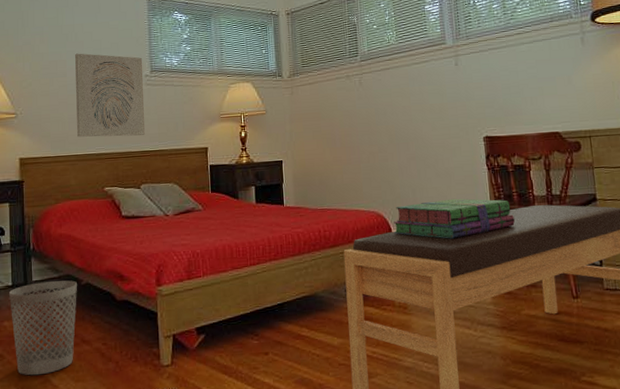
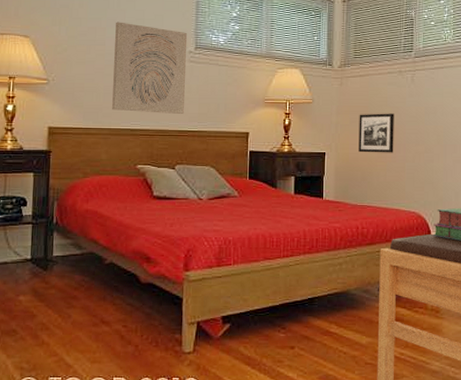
wastebasket: present [9,280,77,376] -> none [27,258,100,354]
picture frame: none [312,117,349,158] -> present [358,113,394,153]

